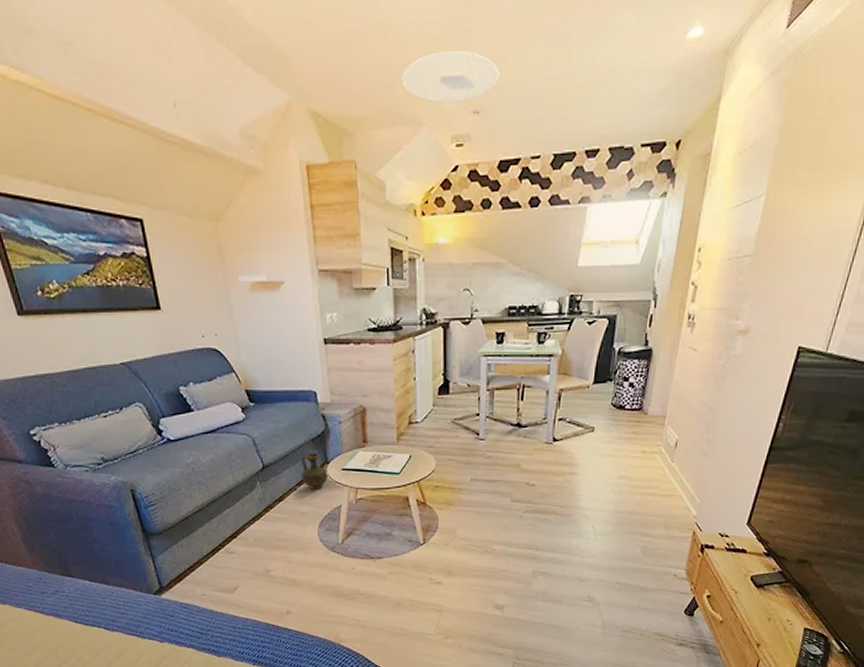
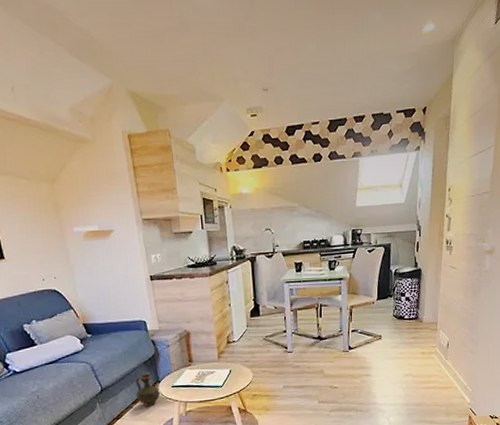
ceiling light: present [403,51,500,104] -> none [204,44,282,84]

